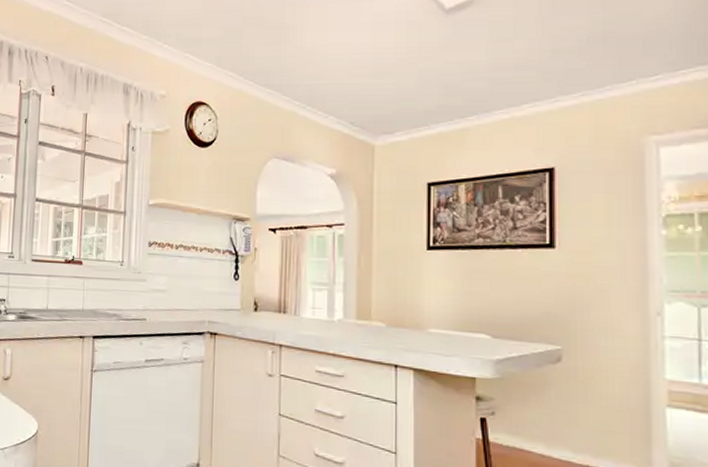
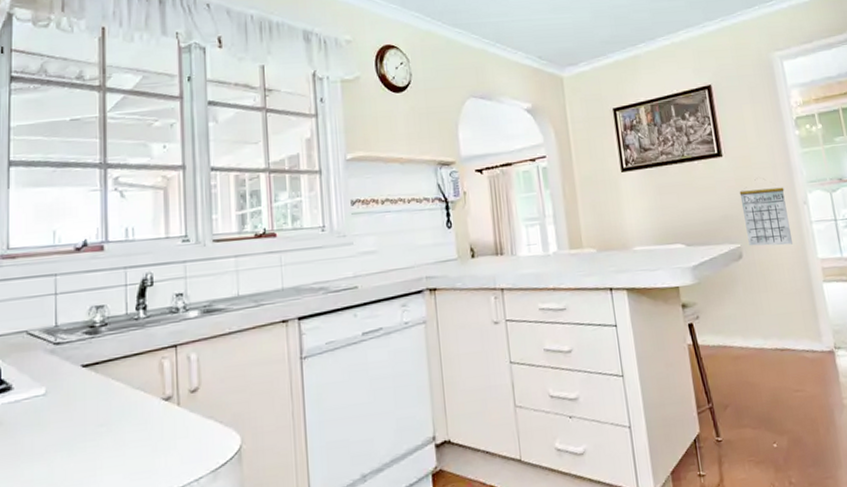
calendar: none [570,279,634,358] -> present [739,178,793,246]

